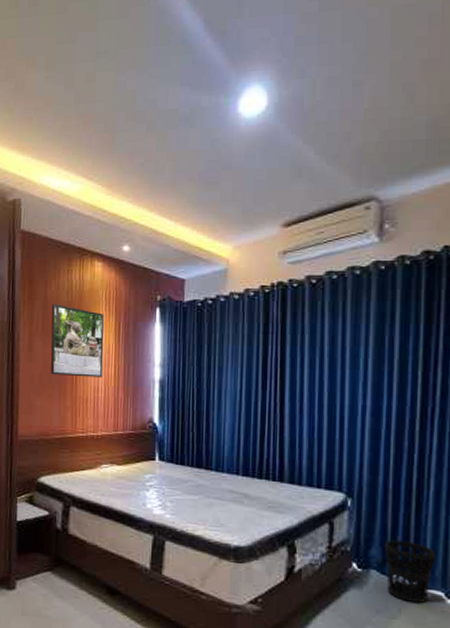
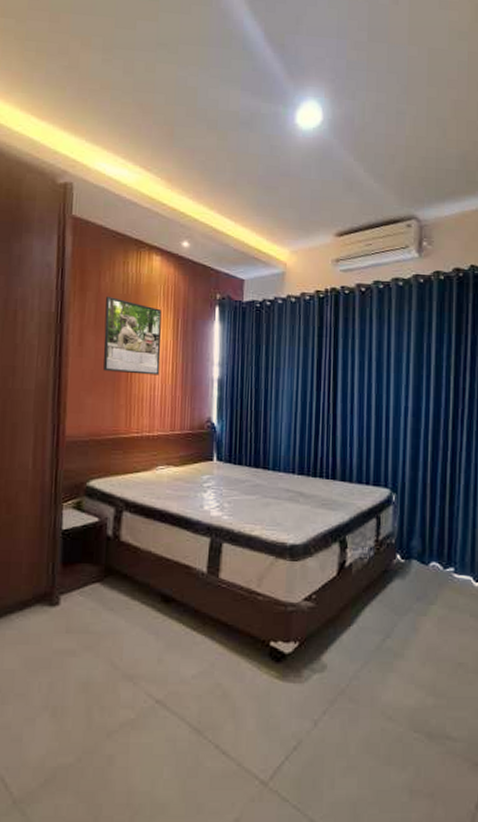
wastebasket: present [384,540,435,604] -> none [423,531,465,589]

